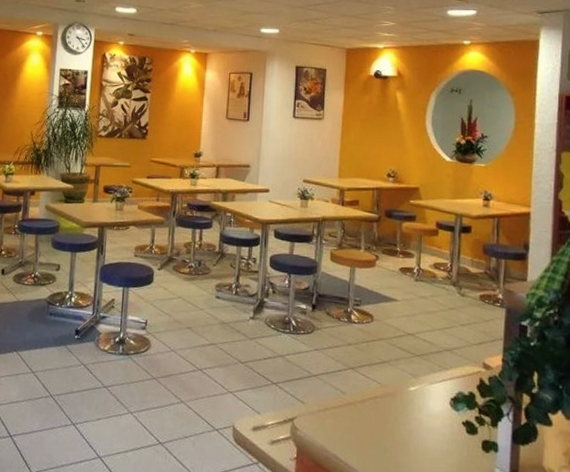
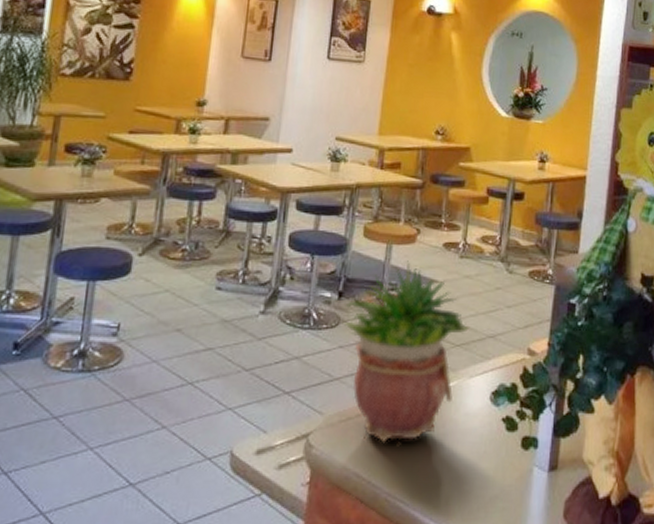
potted plant: none [316,281,428,437] -> present [342,260,471,447]

